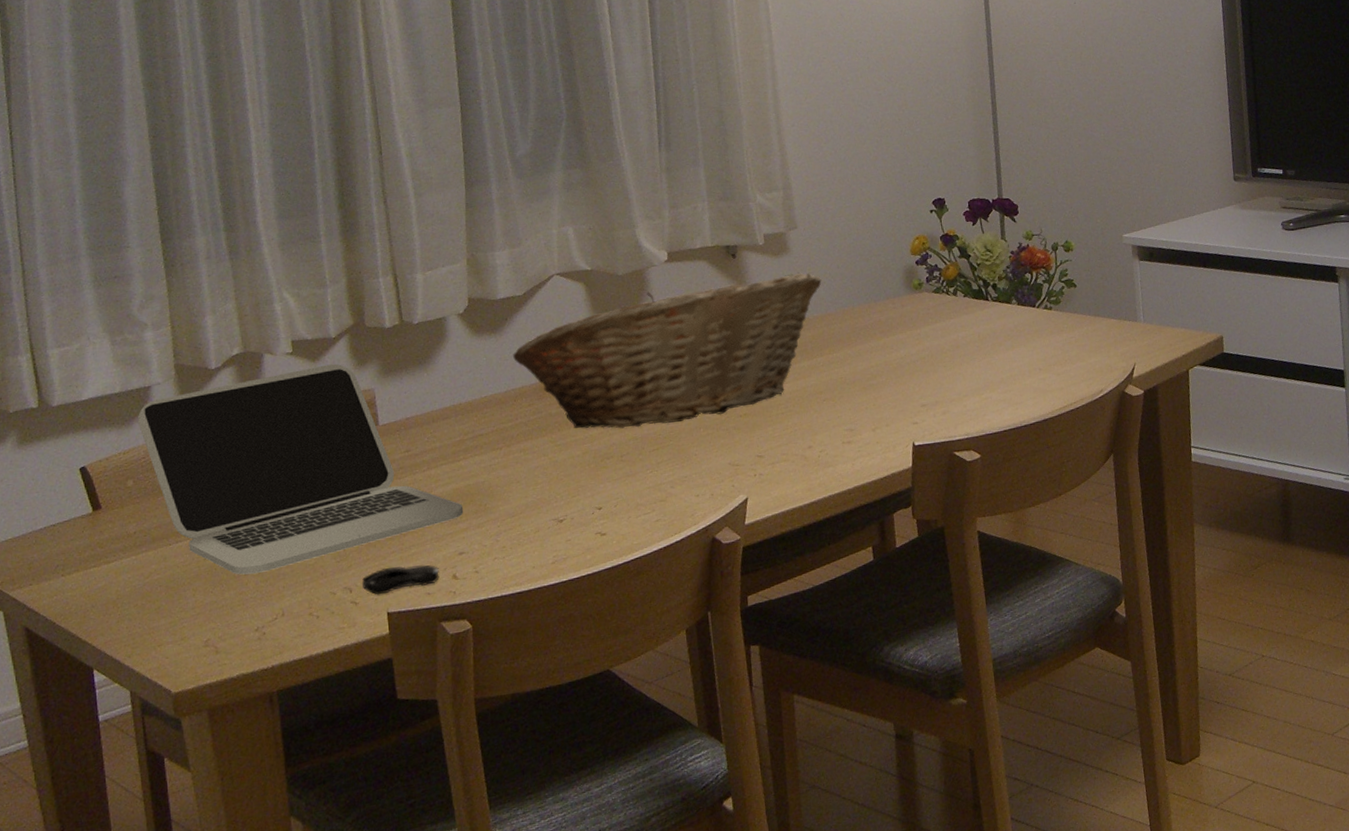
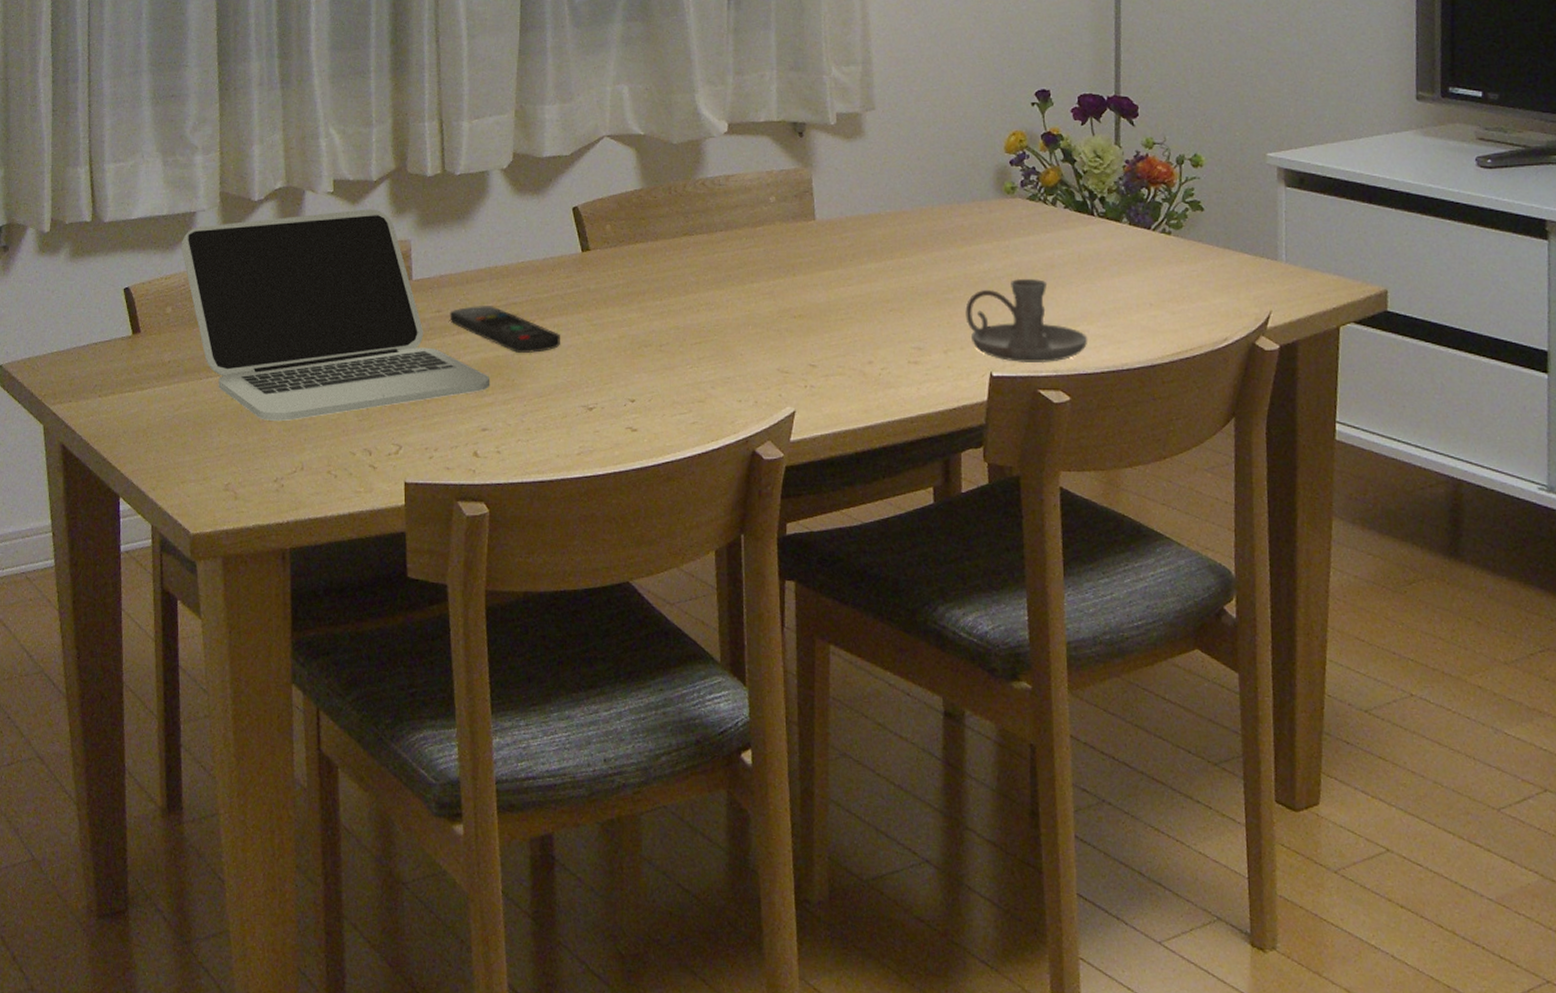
computer mouse: present [361,565,440,595] -> none [381,433,460,462]
remote control: none [418,440,528,480] -> present [449,304,560,353]
fruit basket: present [513,272,822,429] -> none [555,160,898,315]
candle holder: none [888,359,992,431] -> present [965,278,1088,362]

